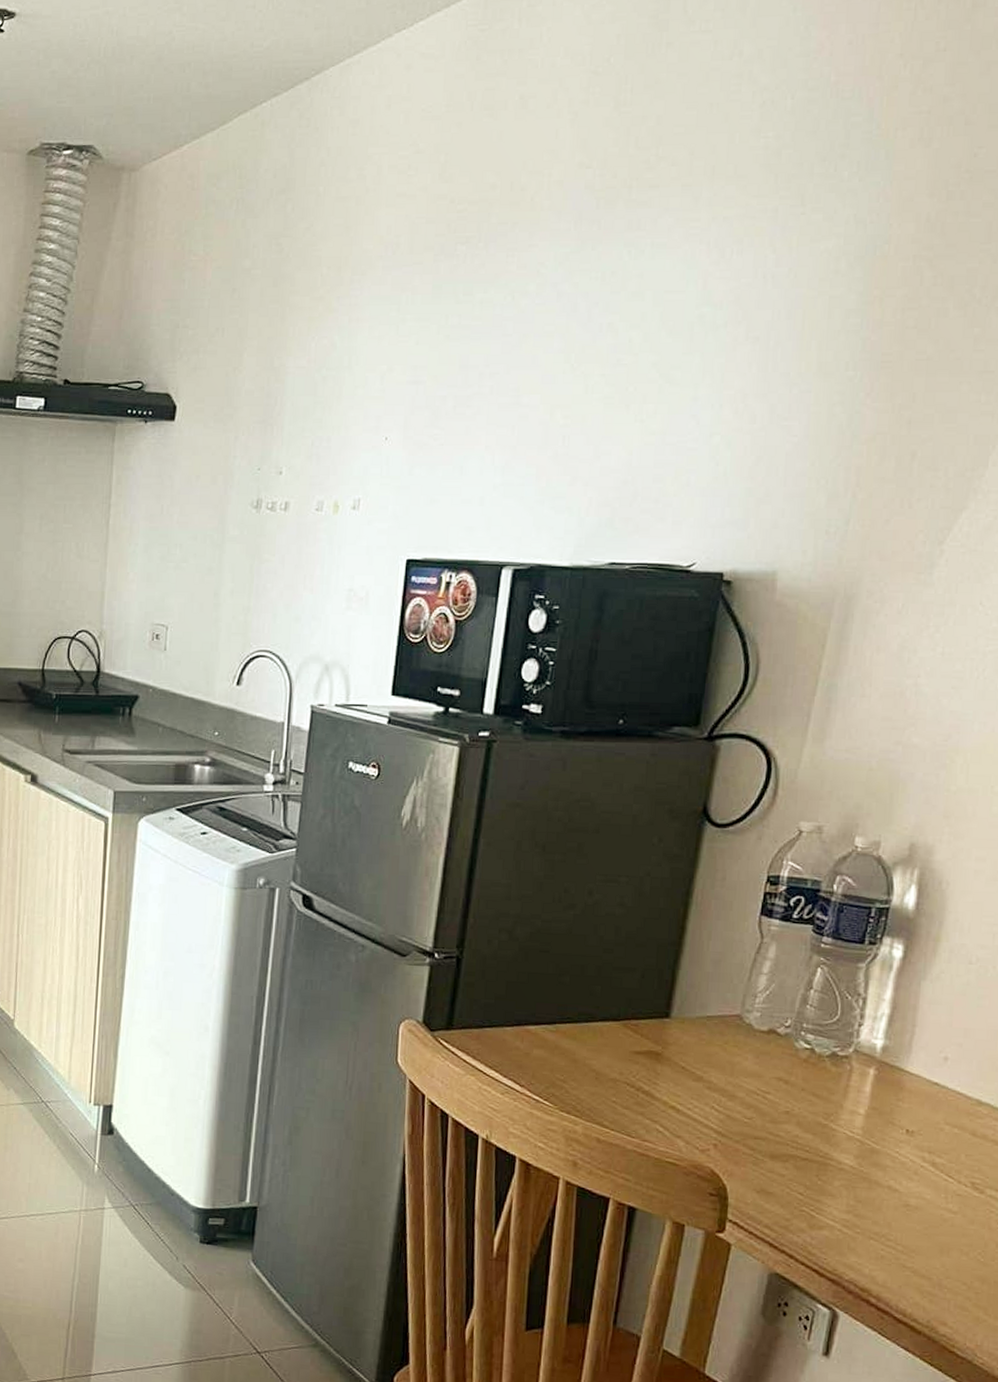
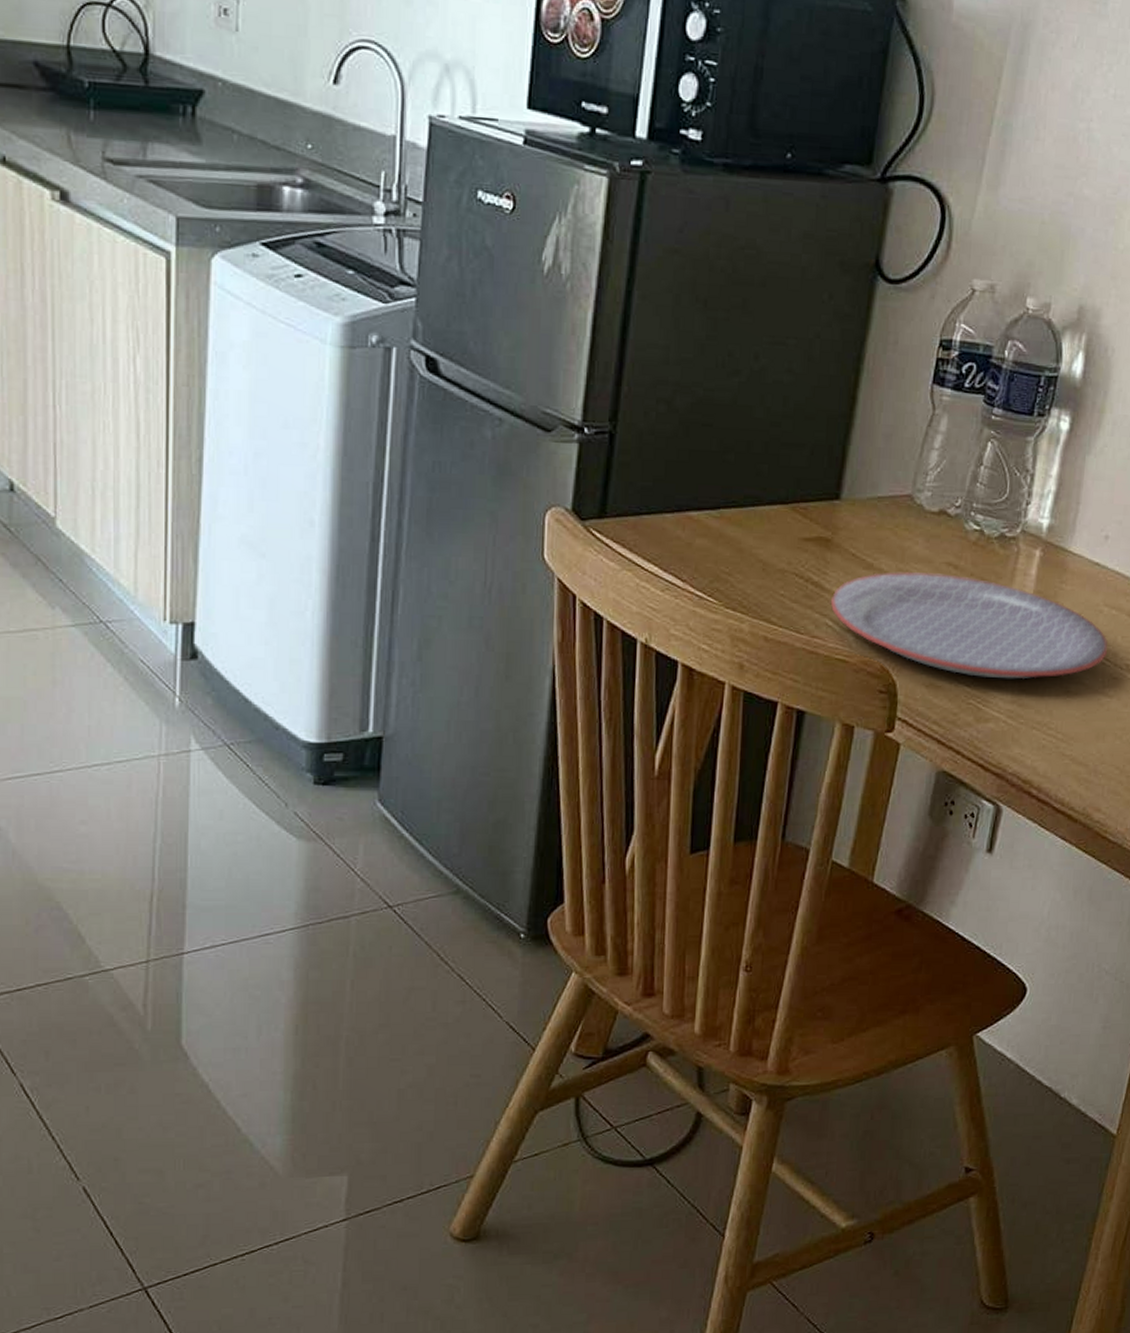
plate: none [660,1084,950,1190] -> present [830,572,1108,679]

